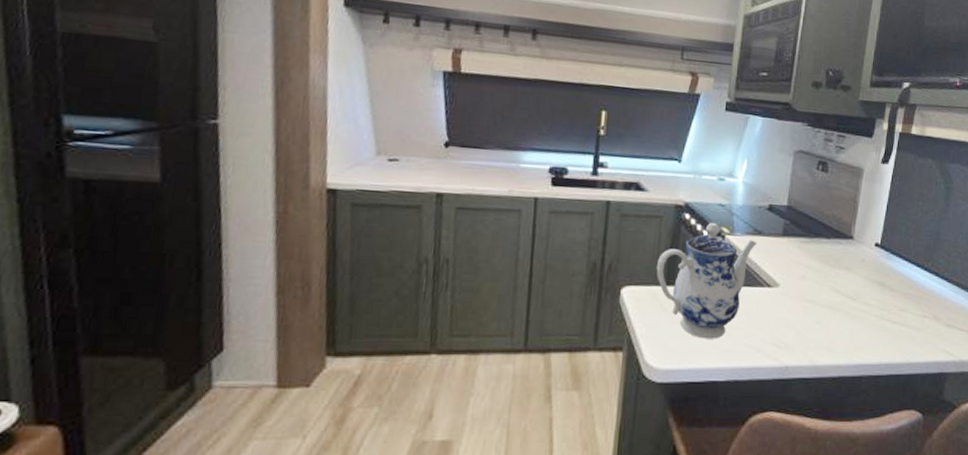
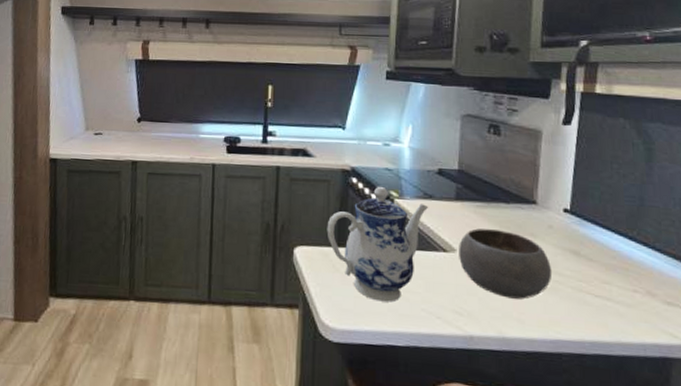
bowl: none [781,263,861,329] -> present [459,228,553,299]

